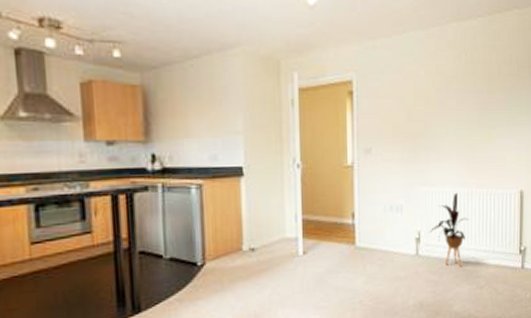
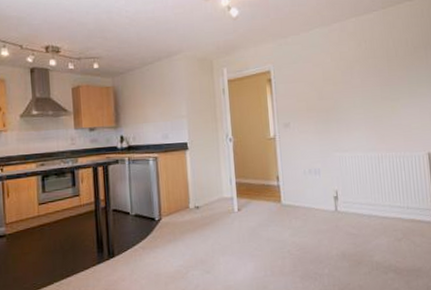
house plant: present [429,193,470,267] -> none [346,157,383,222]

